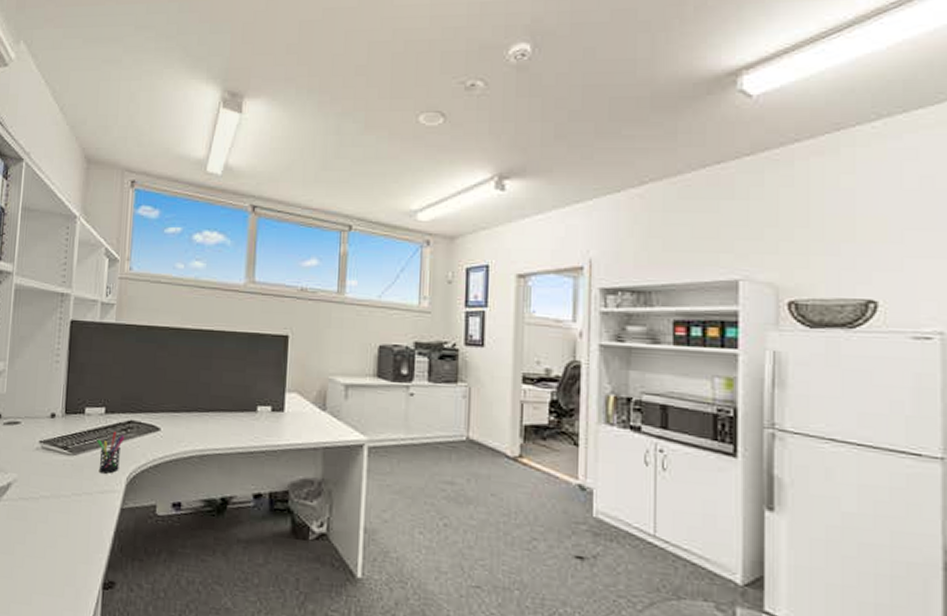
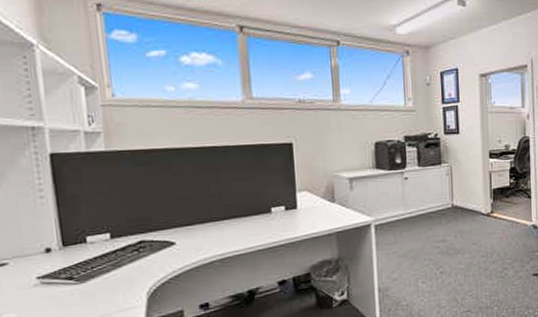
pen holder: present [96,431,125,474] -> none [106,253,138,294]

